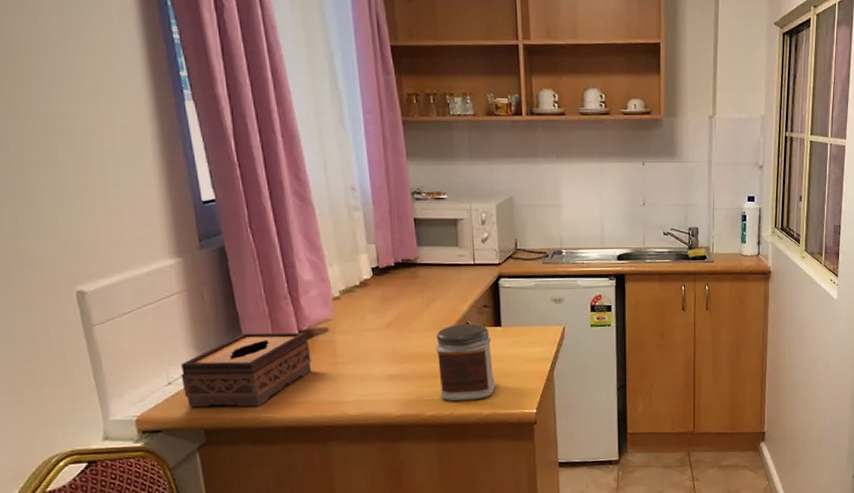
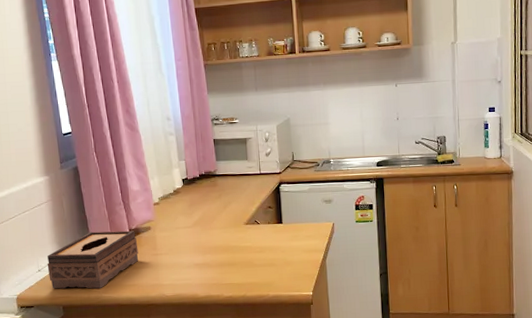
jar: present [435,324,495,402] -> none [231,222,279,285]

